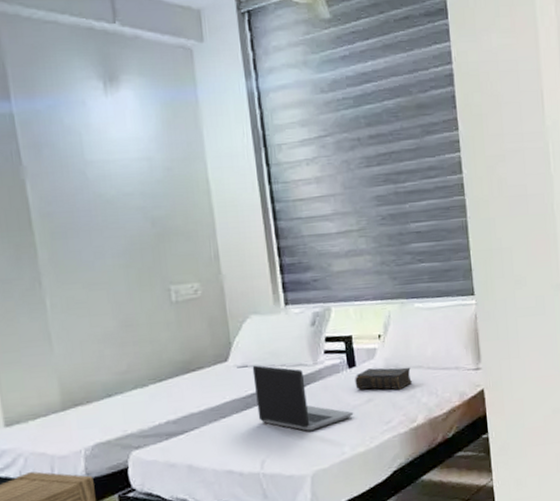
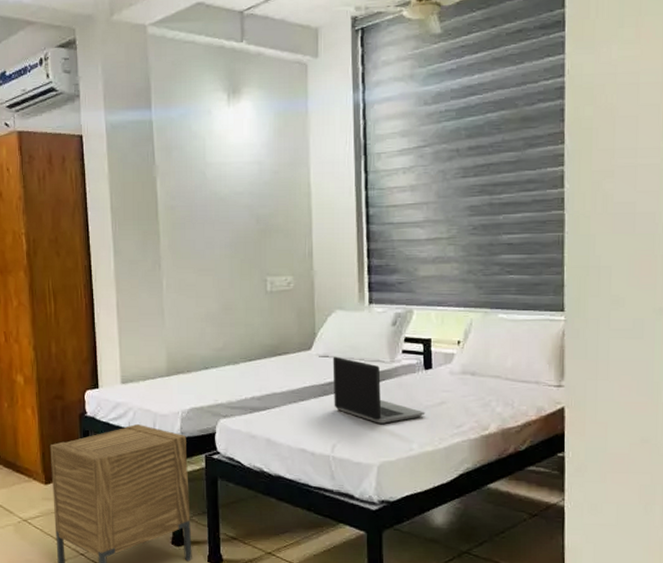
book: present [355,367,413,390] -> none [430,372,489,397]

